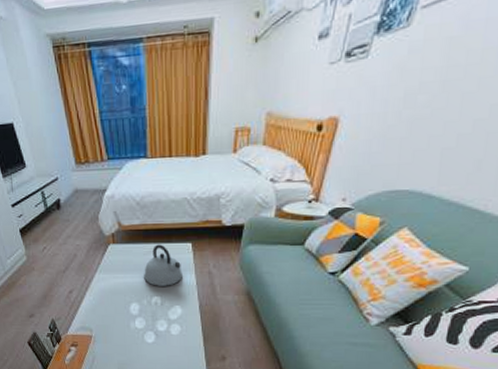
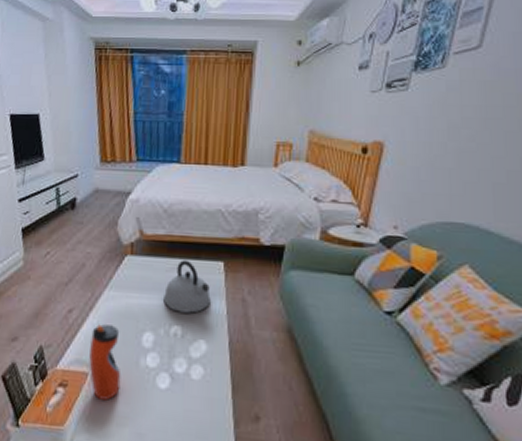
water bottle: none [90,300,118,353] -> present [89,324,121,400]

